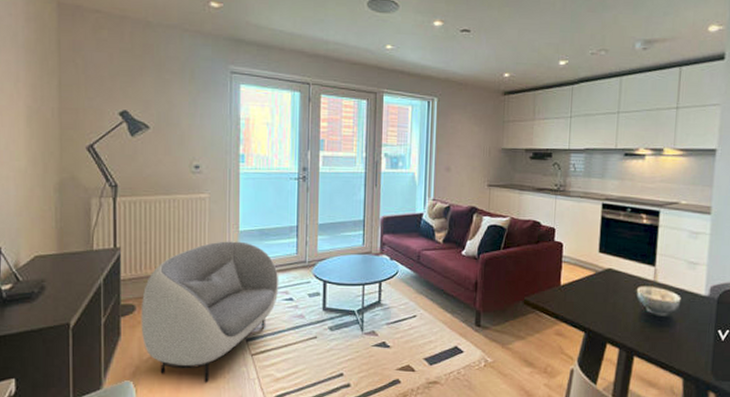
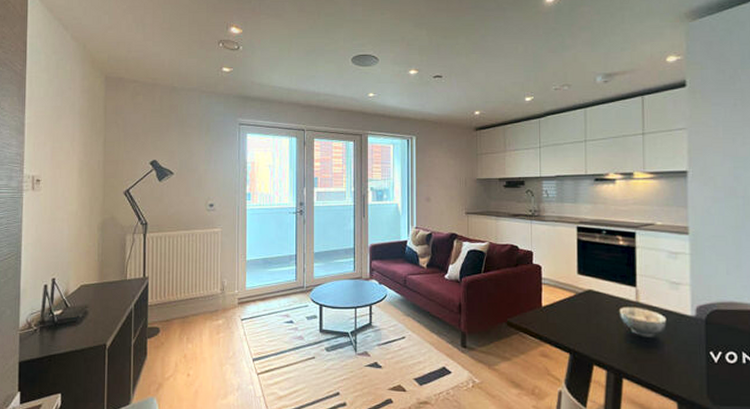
armchair: present [141,241,279,383] -> none [164,269,281,400]

